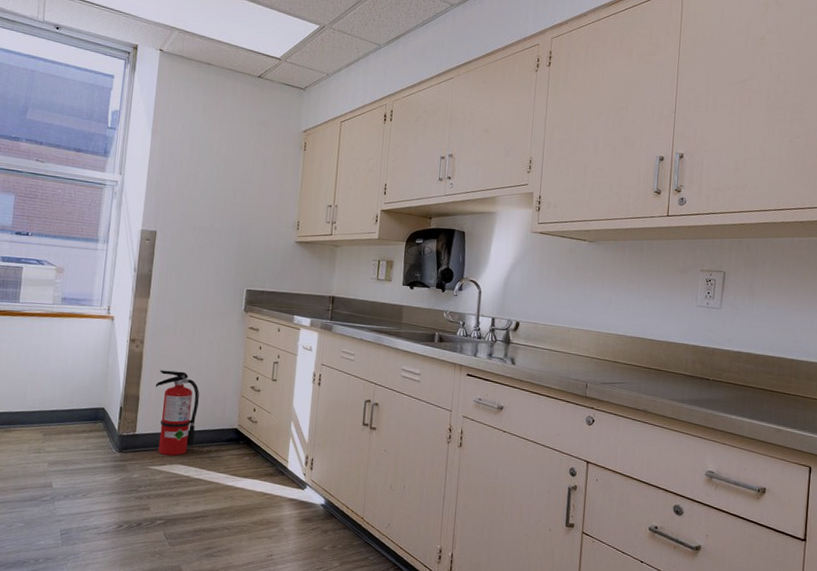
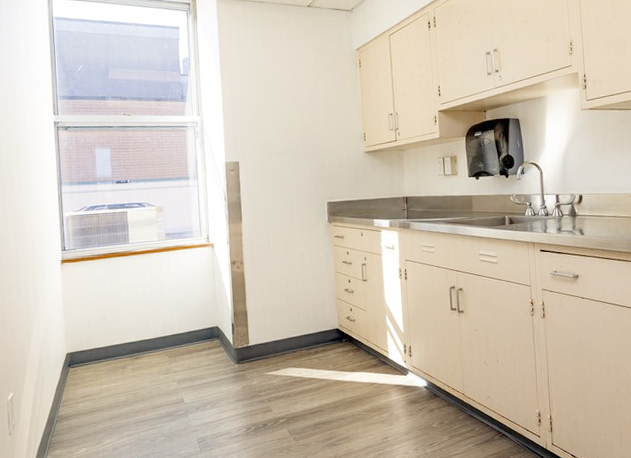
fire extinguisher: present [155,370,199,456] -> none [259,284,302,361]

